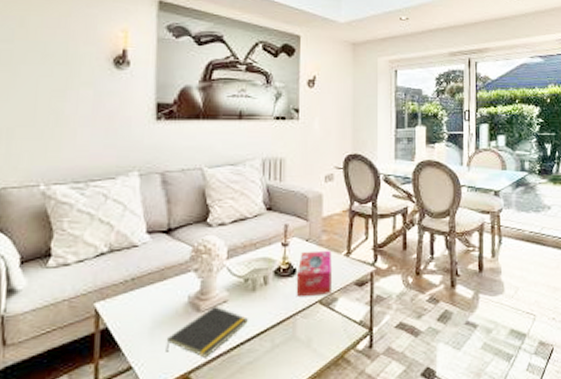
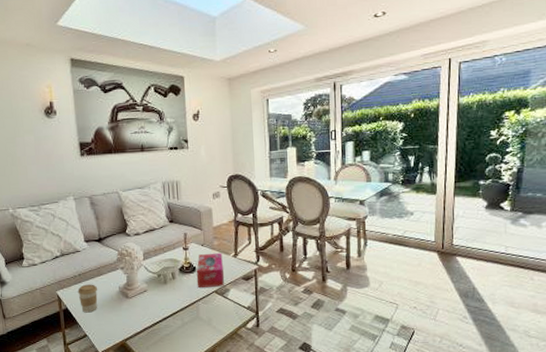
coffee cup: none [126,292,158,334] -> present [77,284,98,313]
notepad: present [165,307,248,358] -> none [107,295,163,330]

